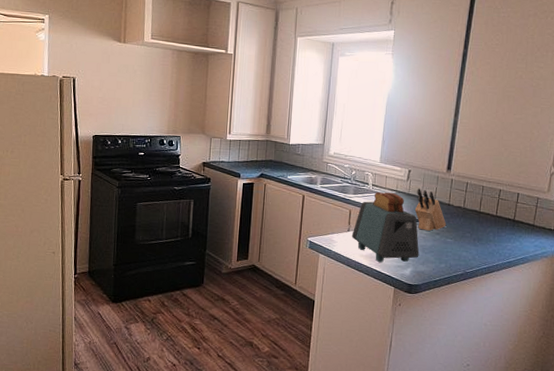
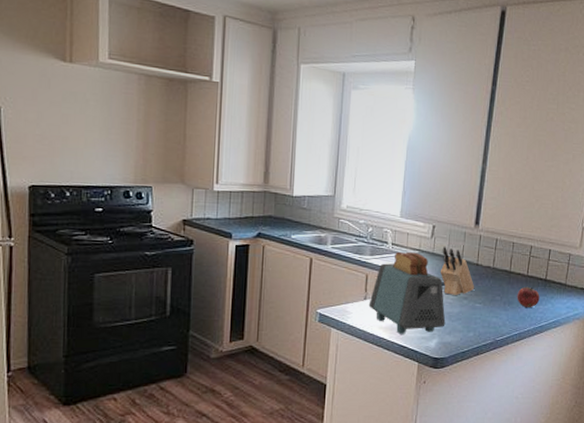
fruit: none [486,225,508,244] -> present [517,286,540,307]

